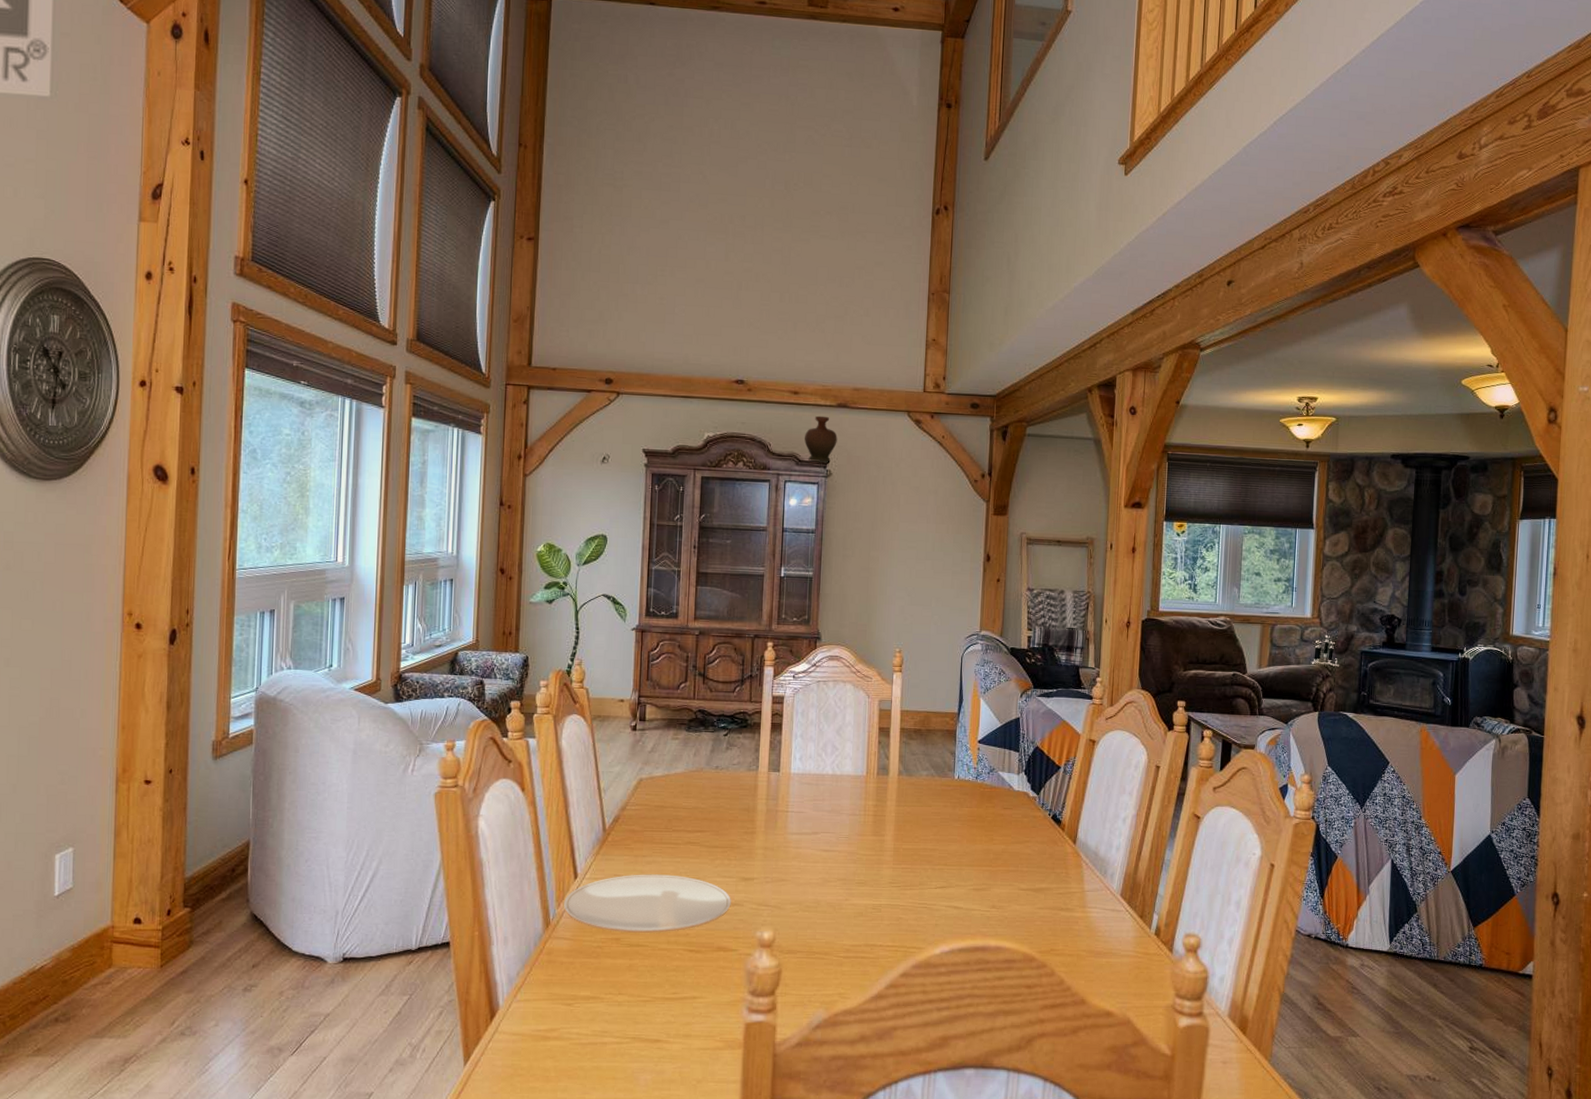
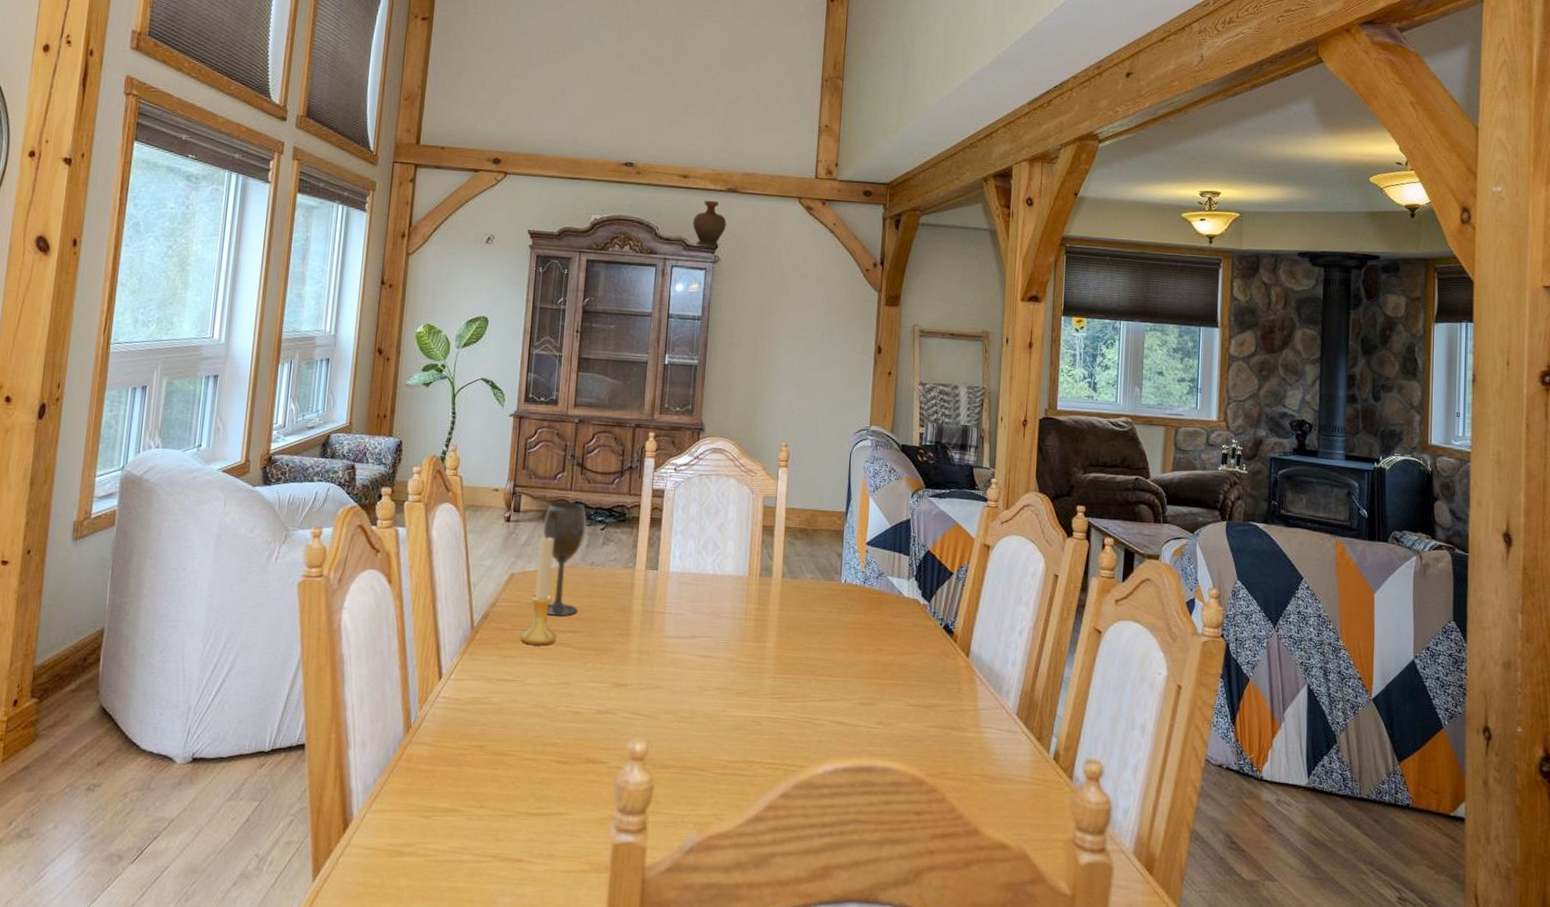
plate: present [564,874,731,934] -> none [426,676,603,742]
candle holder: none [650,742,685,845] -> present [519,535,557,645]
wine glass: none [668,710,711,817] -> present [543,501,587,616]

